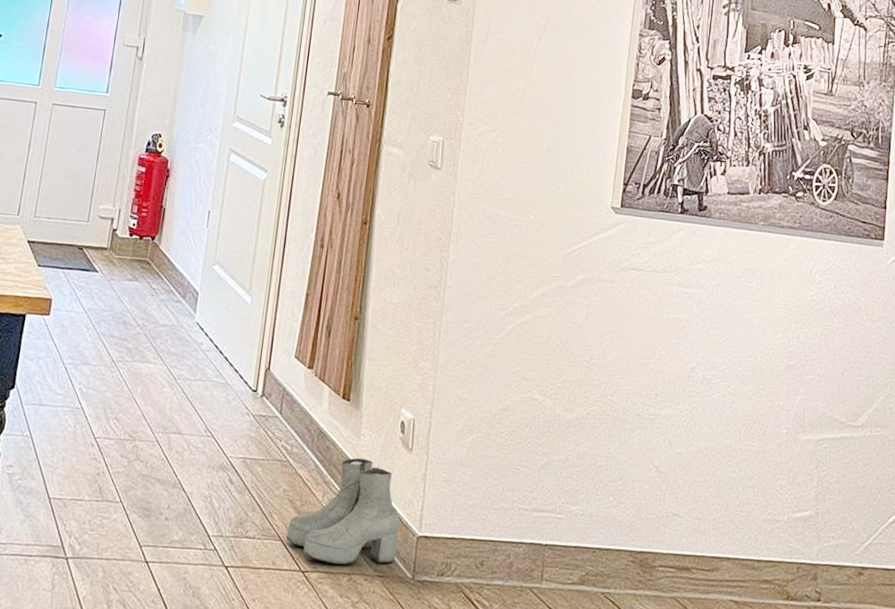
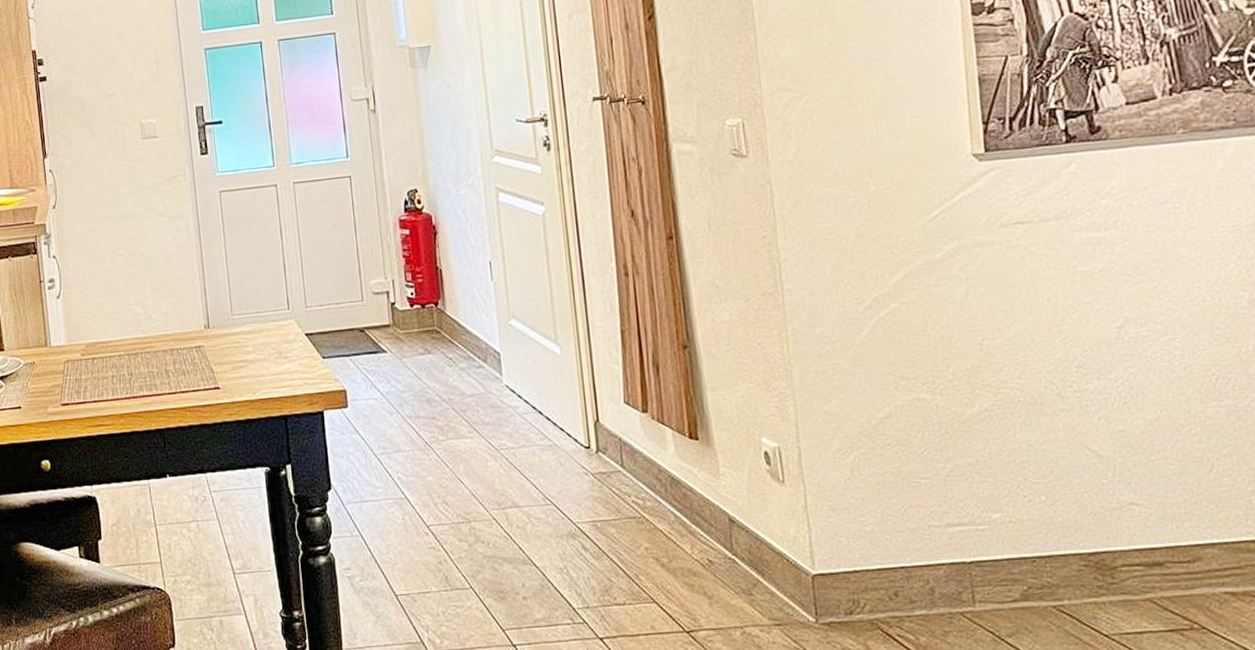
boots: present [286,458,400,565] -> none [659,499,791,619]

